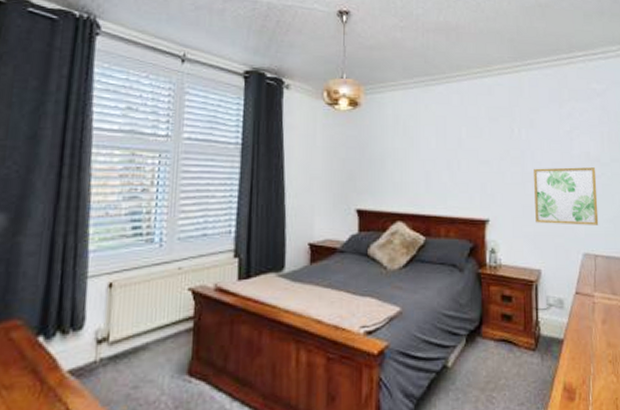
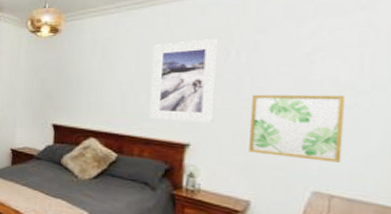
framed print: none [452,116,506,198] -> present [150,38,219,123]

